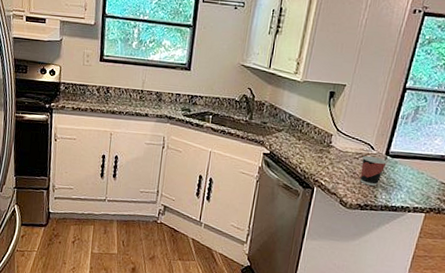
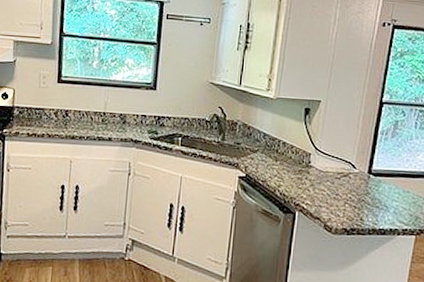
cup: present [360,155,387,186] -> none [343,175,370,208]

